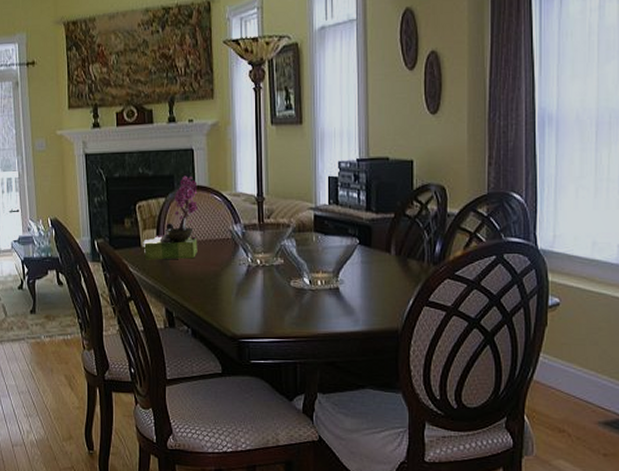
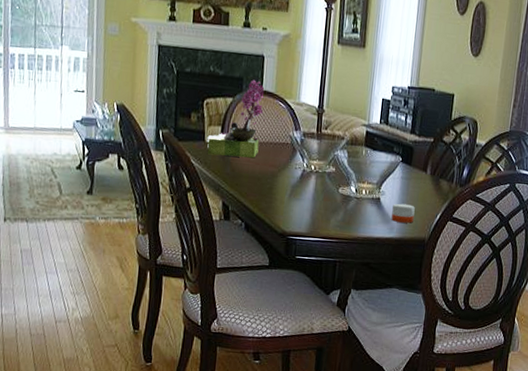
candle: none [355,291,381,313] -> present [391,203,415,223]

